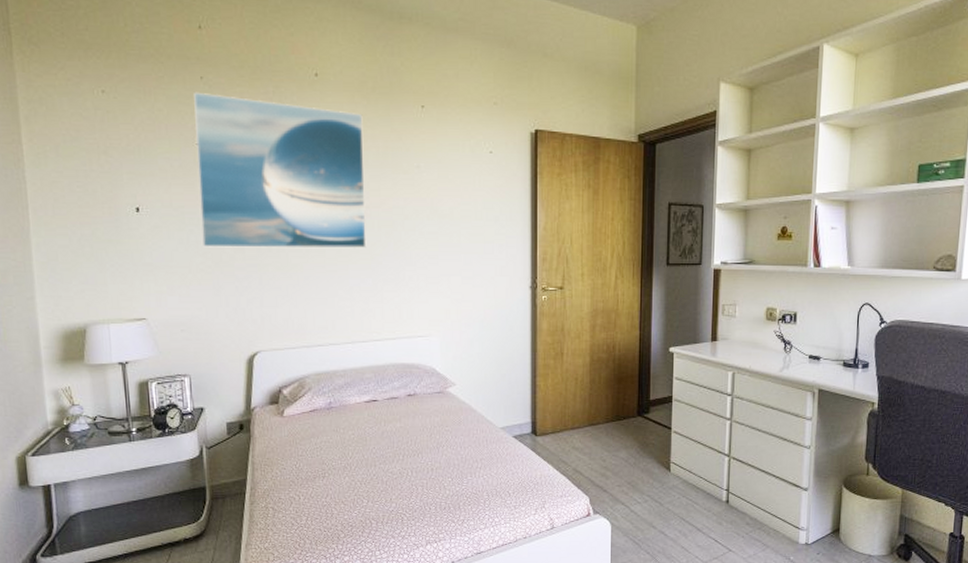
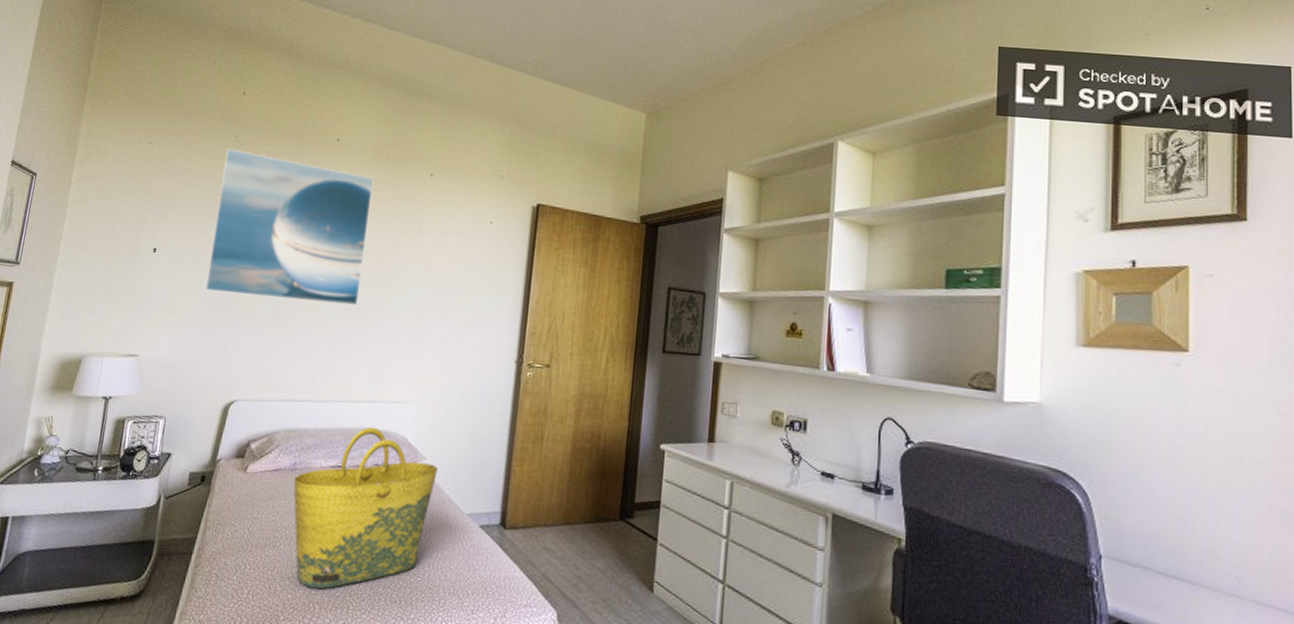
tote bag: none [332,361,468,508] -> present [293,426,438,589]

